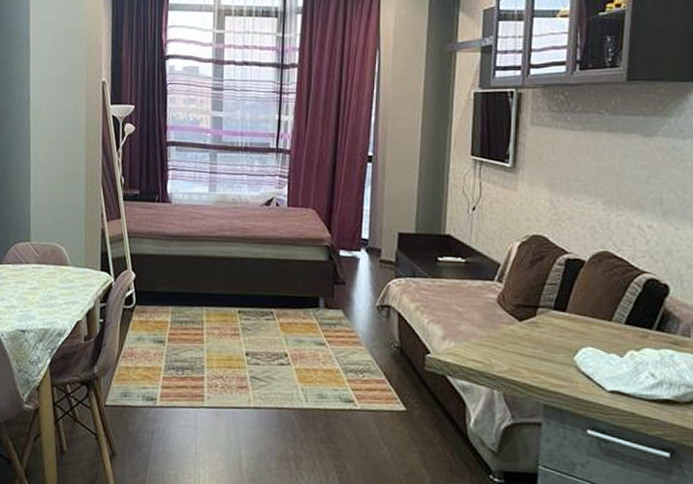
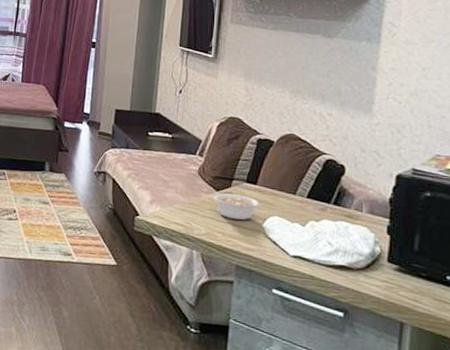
legume: none [516,323,581,353] -> present [213,193,269,220]

